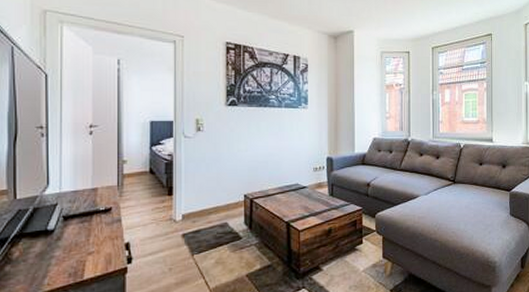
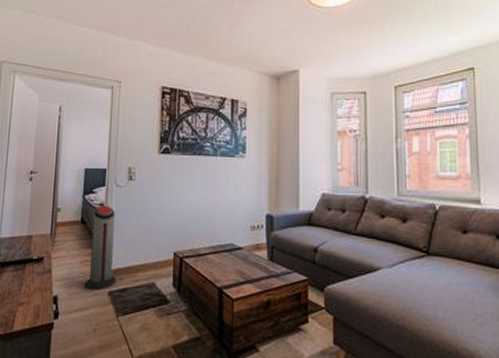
air purifier: none [157,156,190,233] -> present [84,205,117,289]

